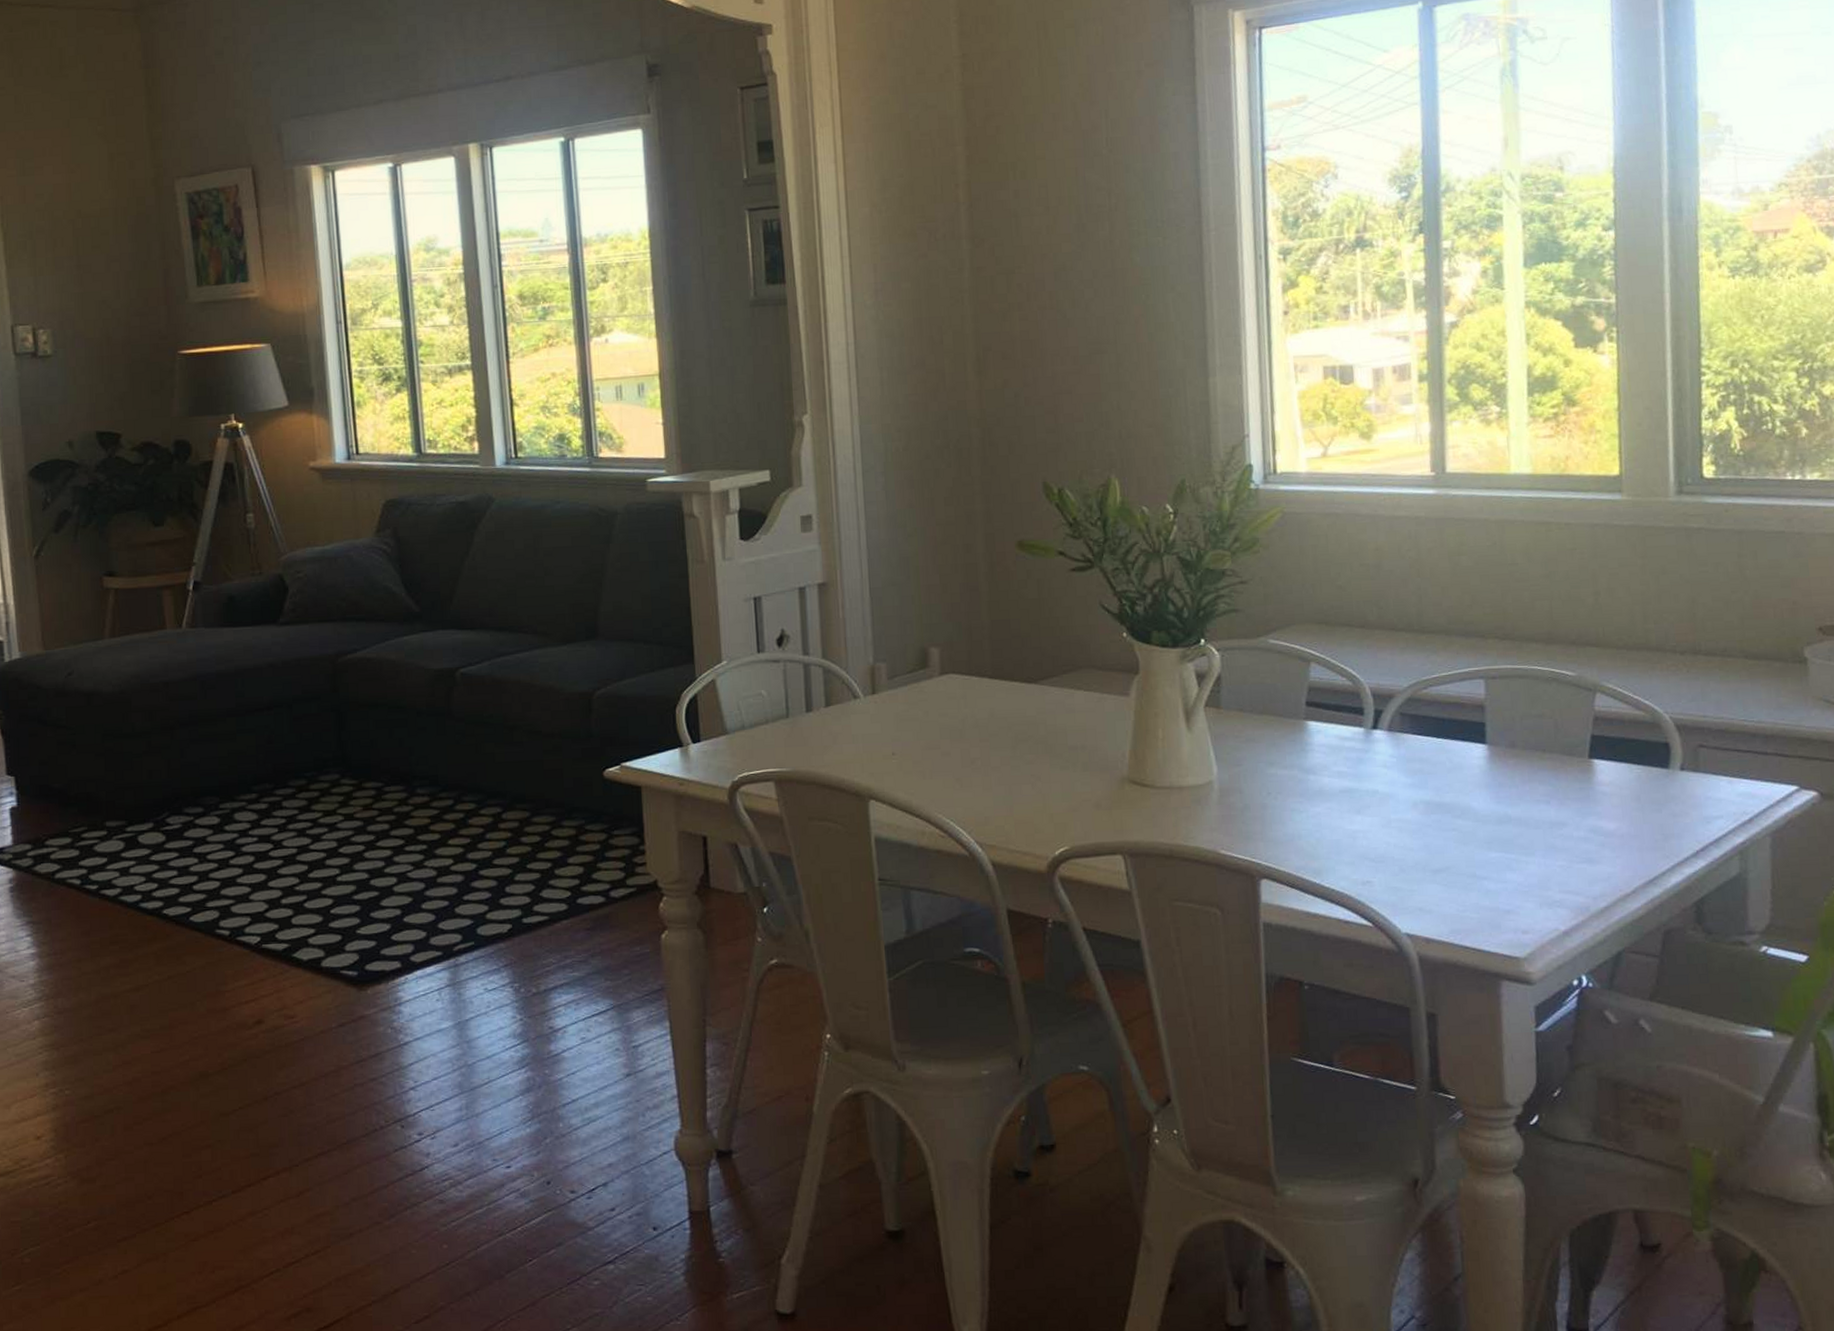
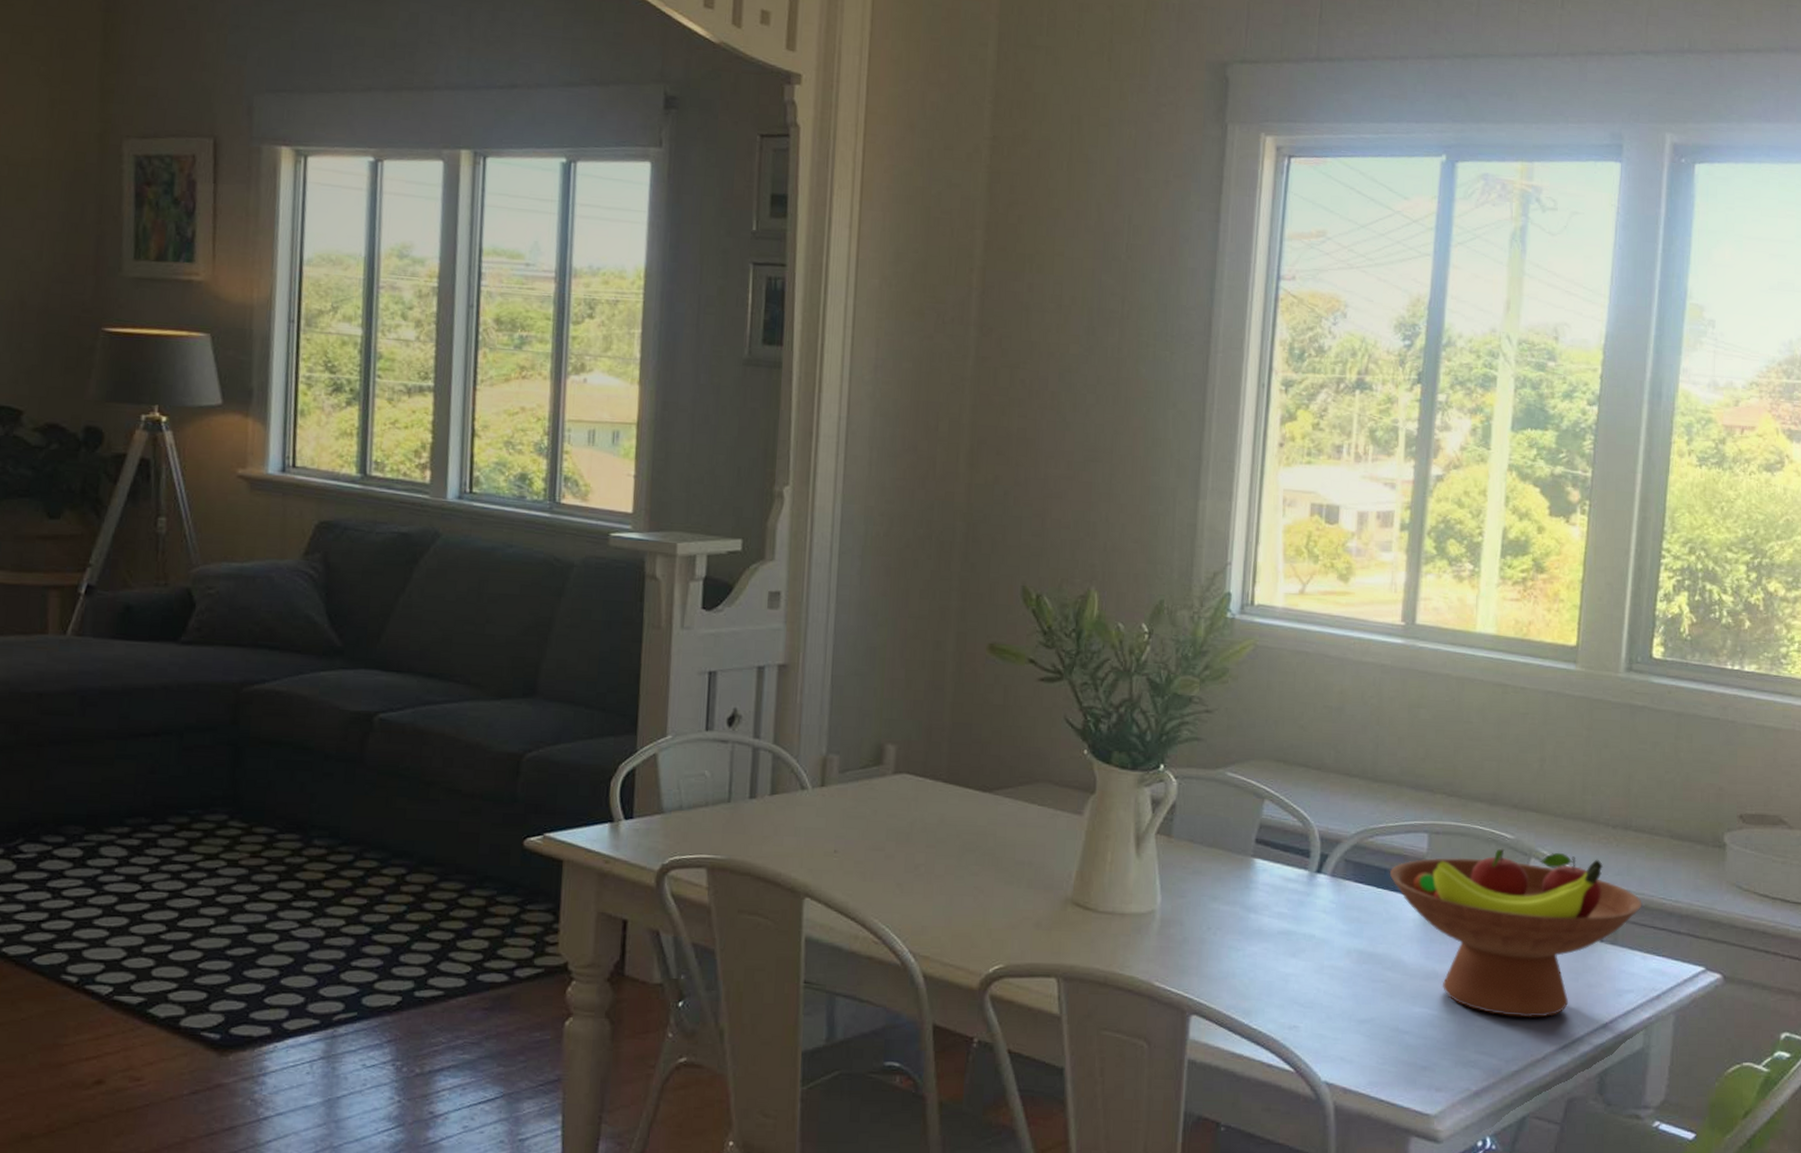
fruit bowl: none [1447,684,1722,854] -> present [1389,848,1642,1018]

